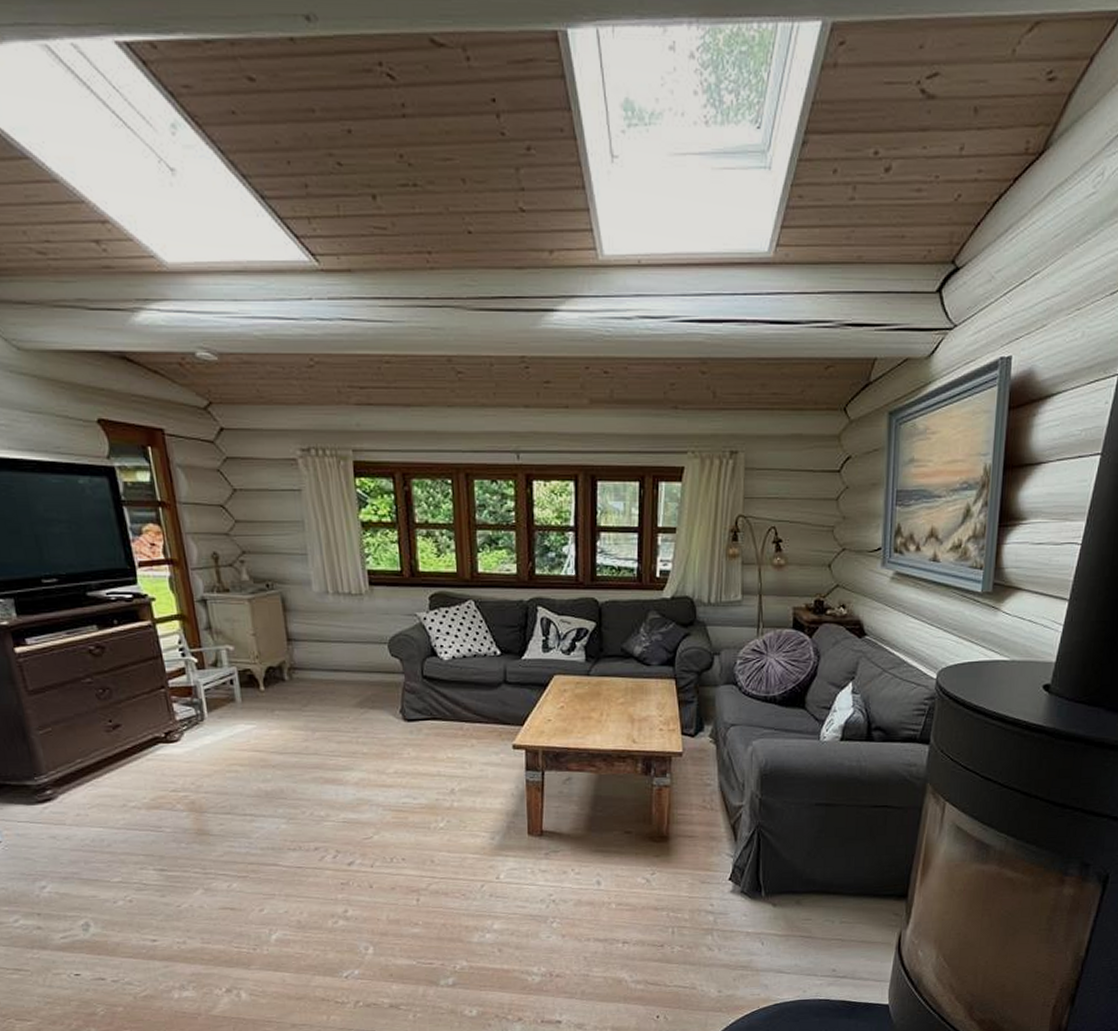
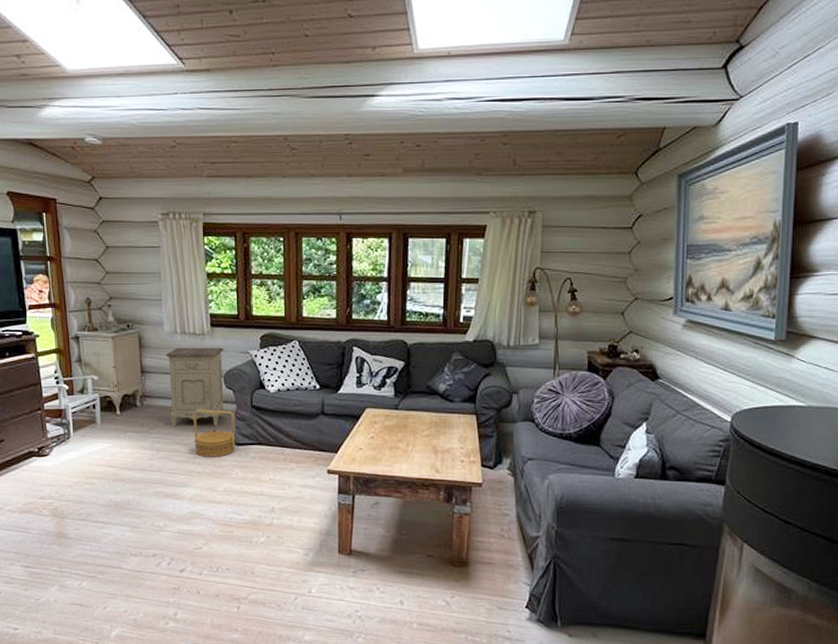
nightstand: none [316,609,391,704] -> present [165,347,224,428]
basket: none [353,681,406,736] -> present [192,409,236,457]

